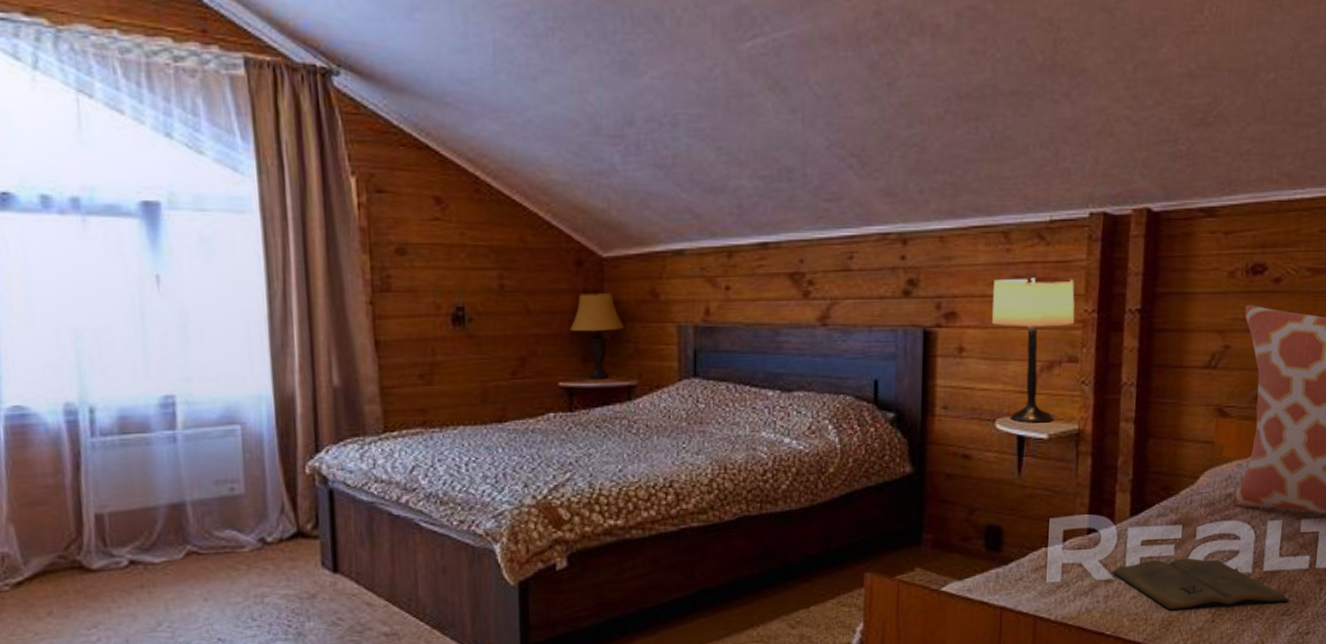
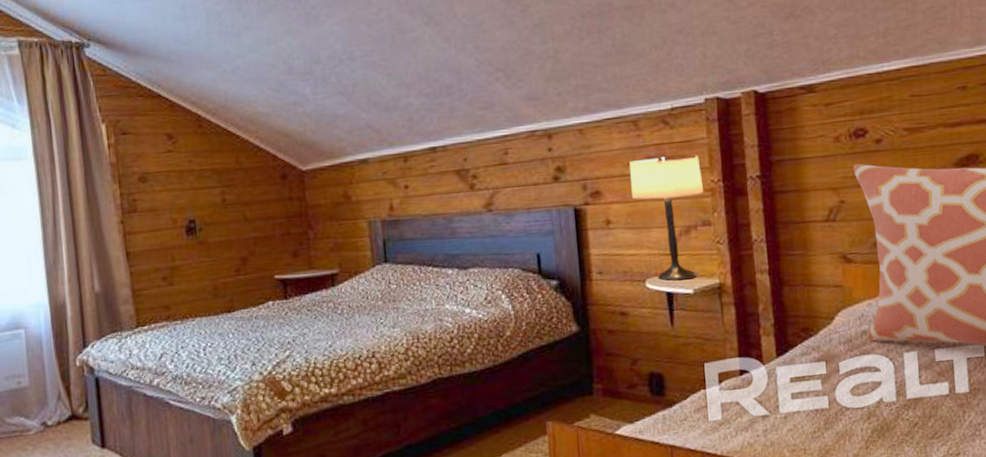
table lamp: present [570,292,625,381] -> none [281,199,325,272]
book: present [1111,558,1290,611] -> none [767,391,936,440]

